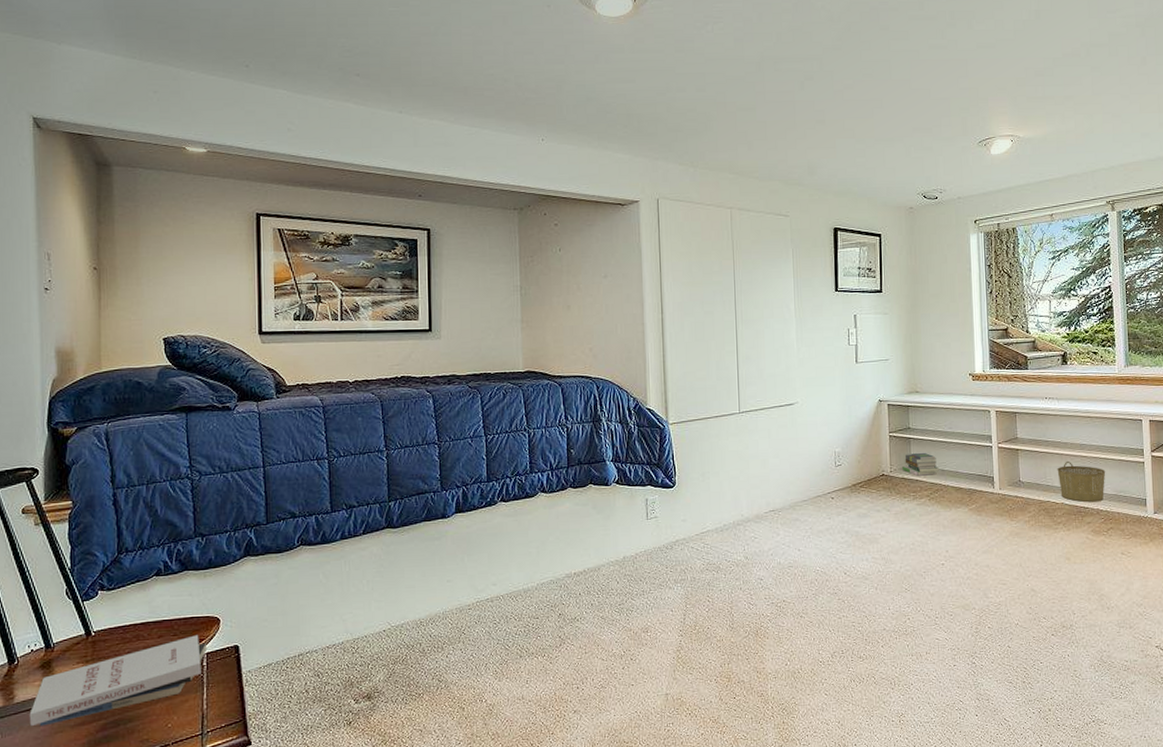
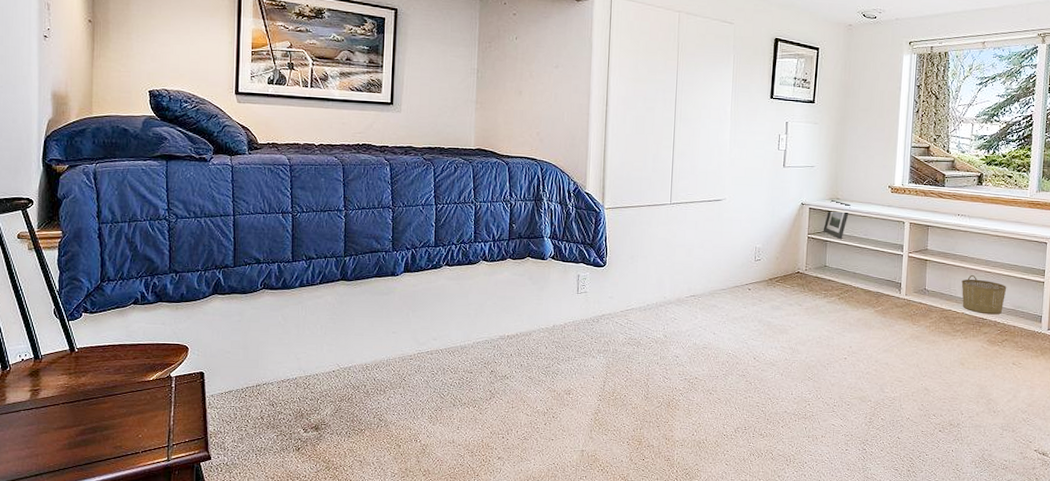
books: present [29,635,208,727] -> none [18,359,176,426]
books: present [902,453,939,476] -> none [817,255,851,277]
picture frame: none [904,393,931,435] -> present [823,199,851,239]

